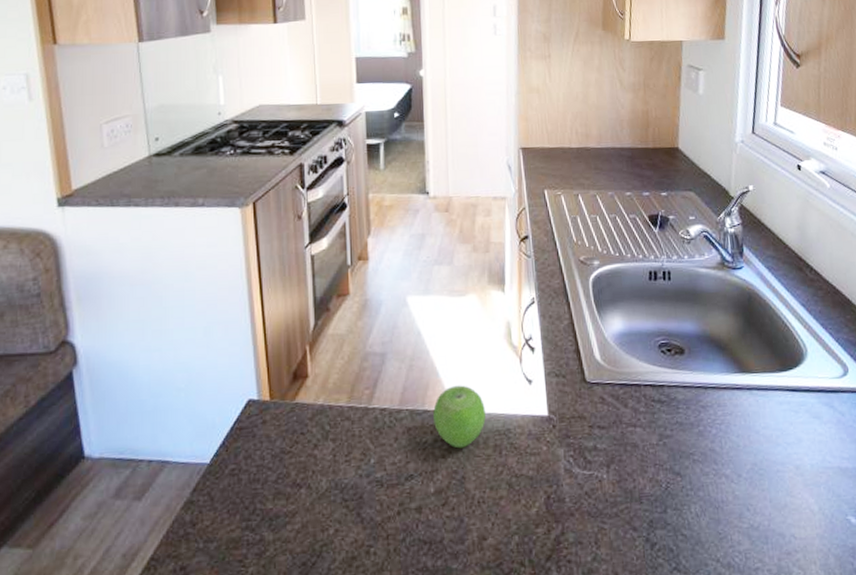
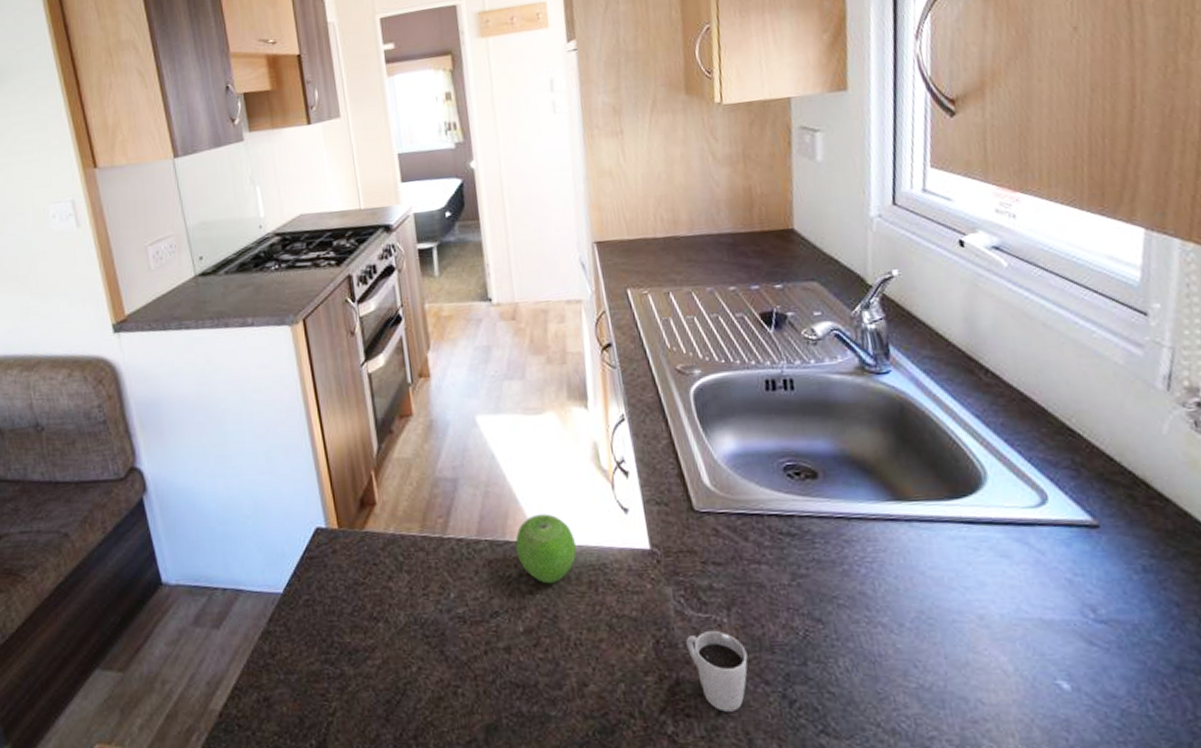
cup: none [572,485,621,556] -> present [686,630,748,712]

